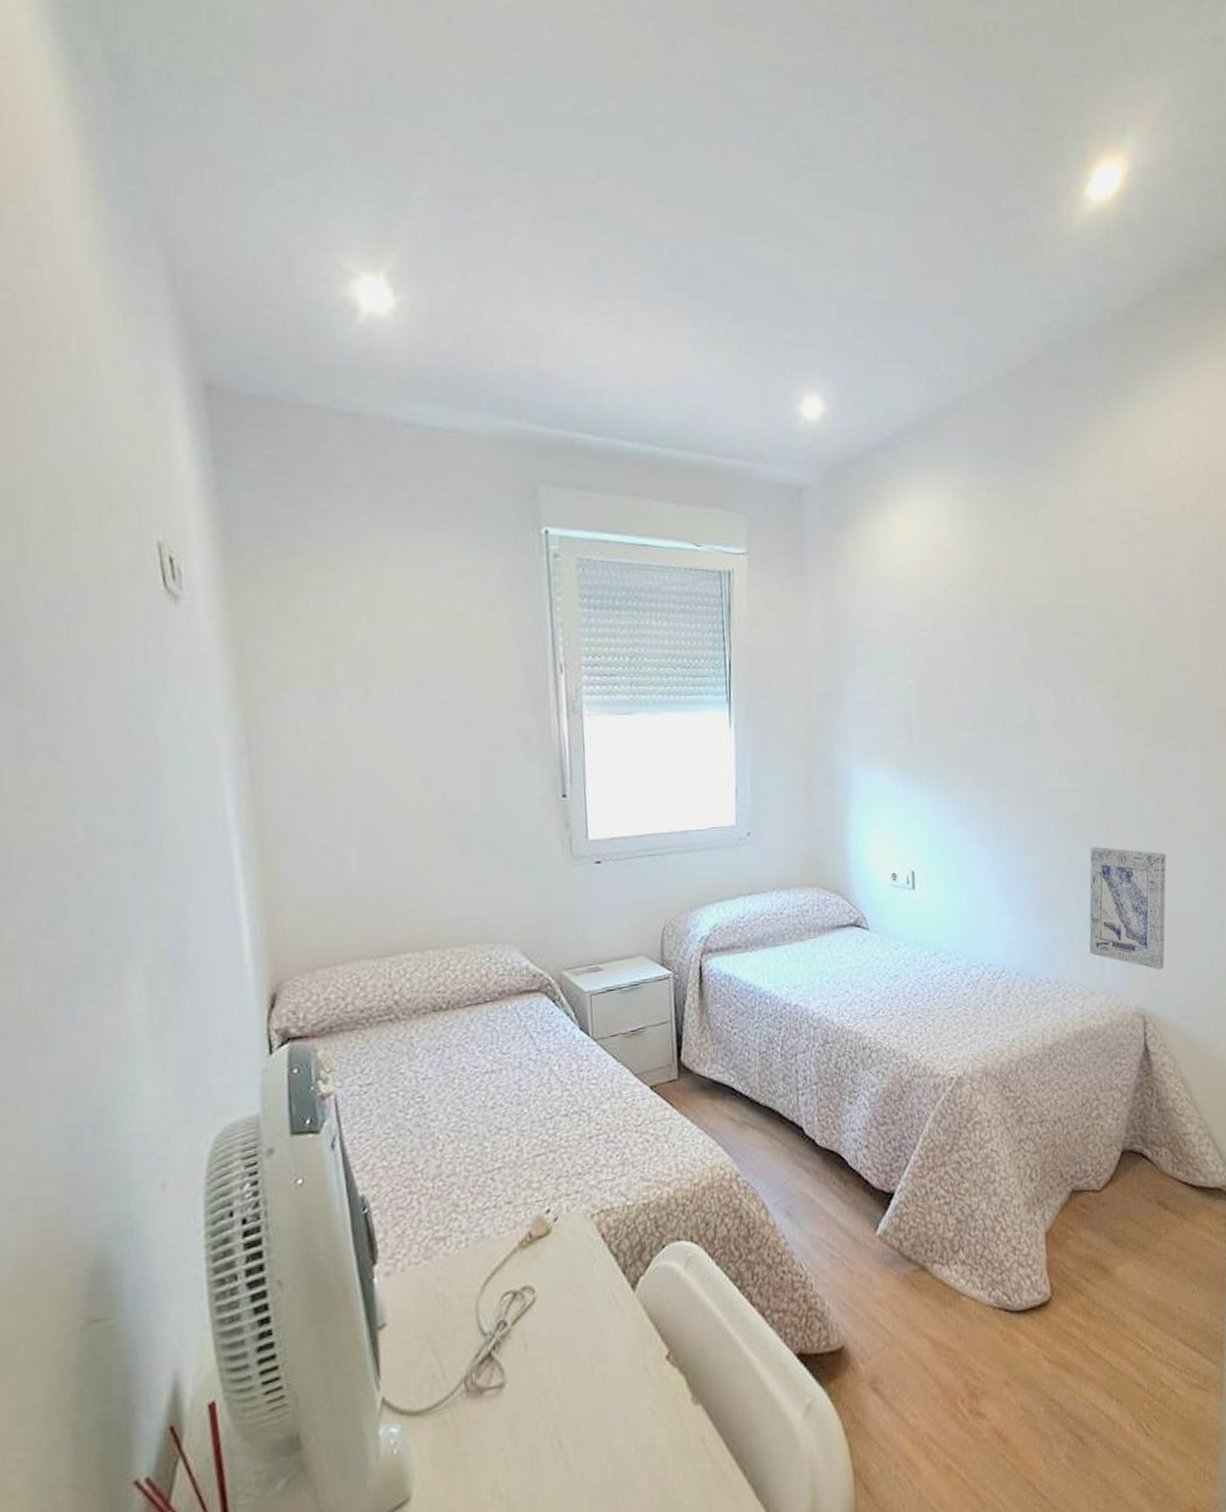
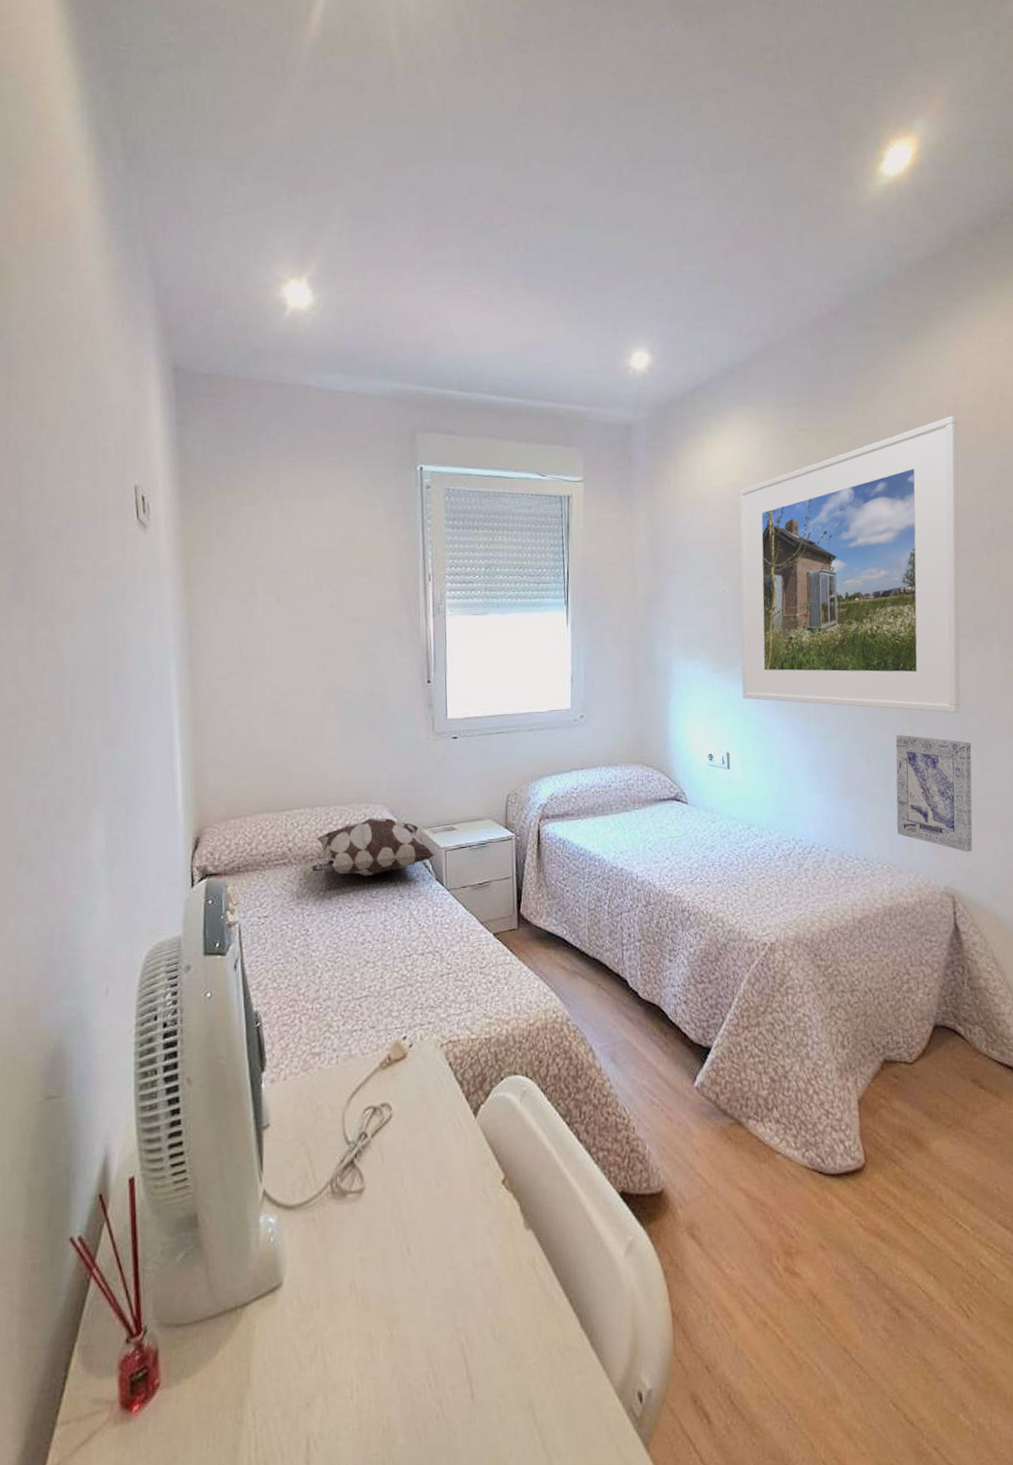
decorative pillow: none [425,960,578,1030] -> present [311,817,435,876]
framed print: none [925,491,1162,822] -> present [738,415,961,713]

